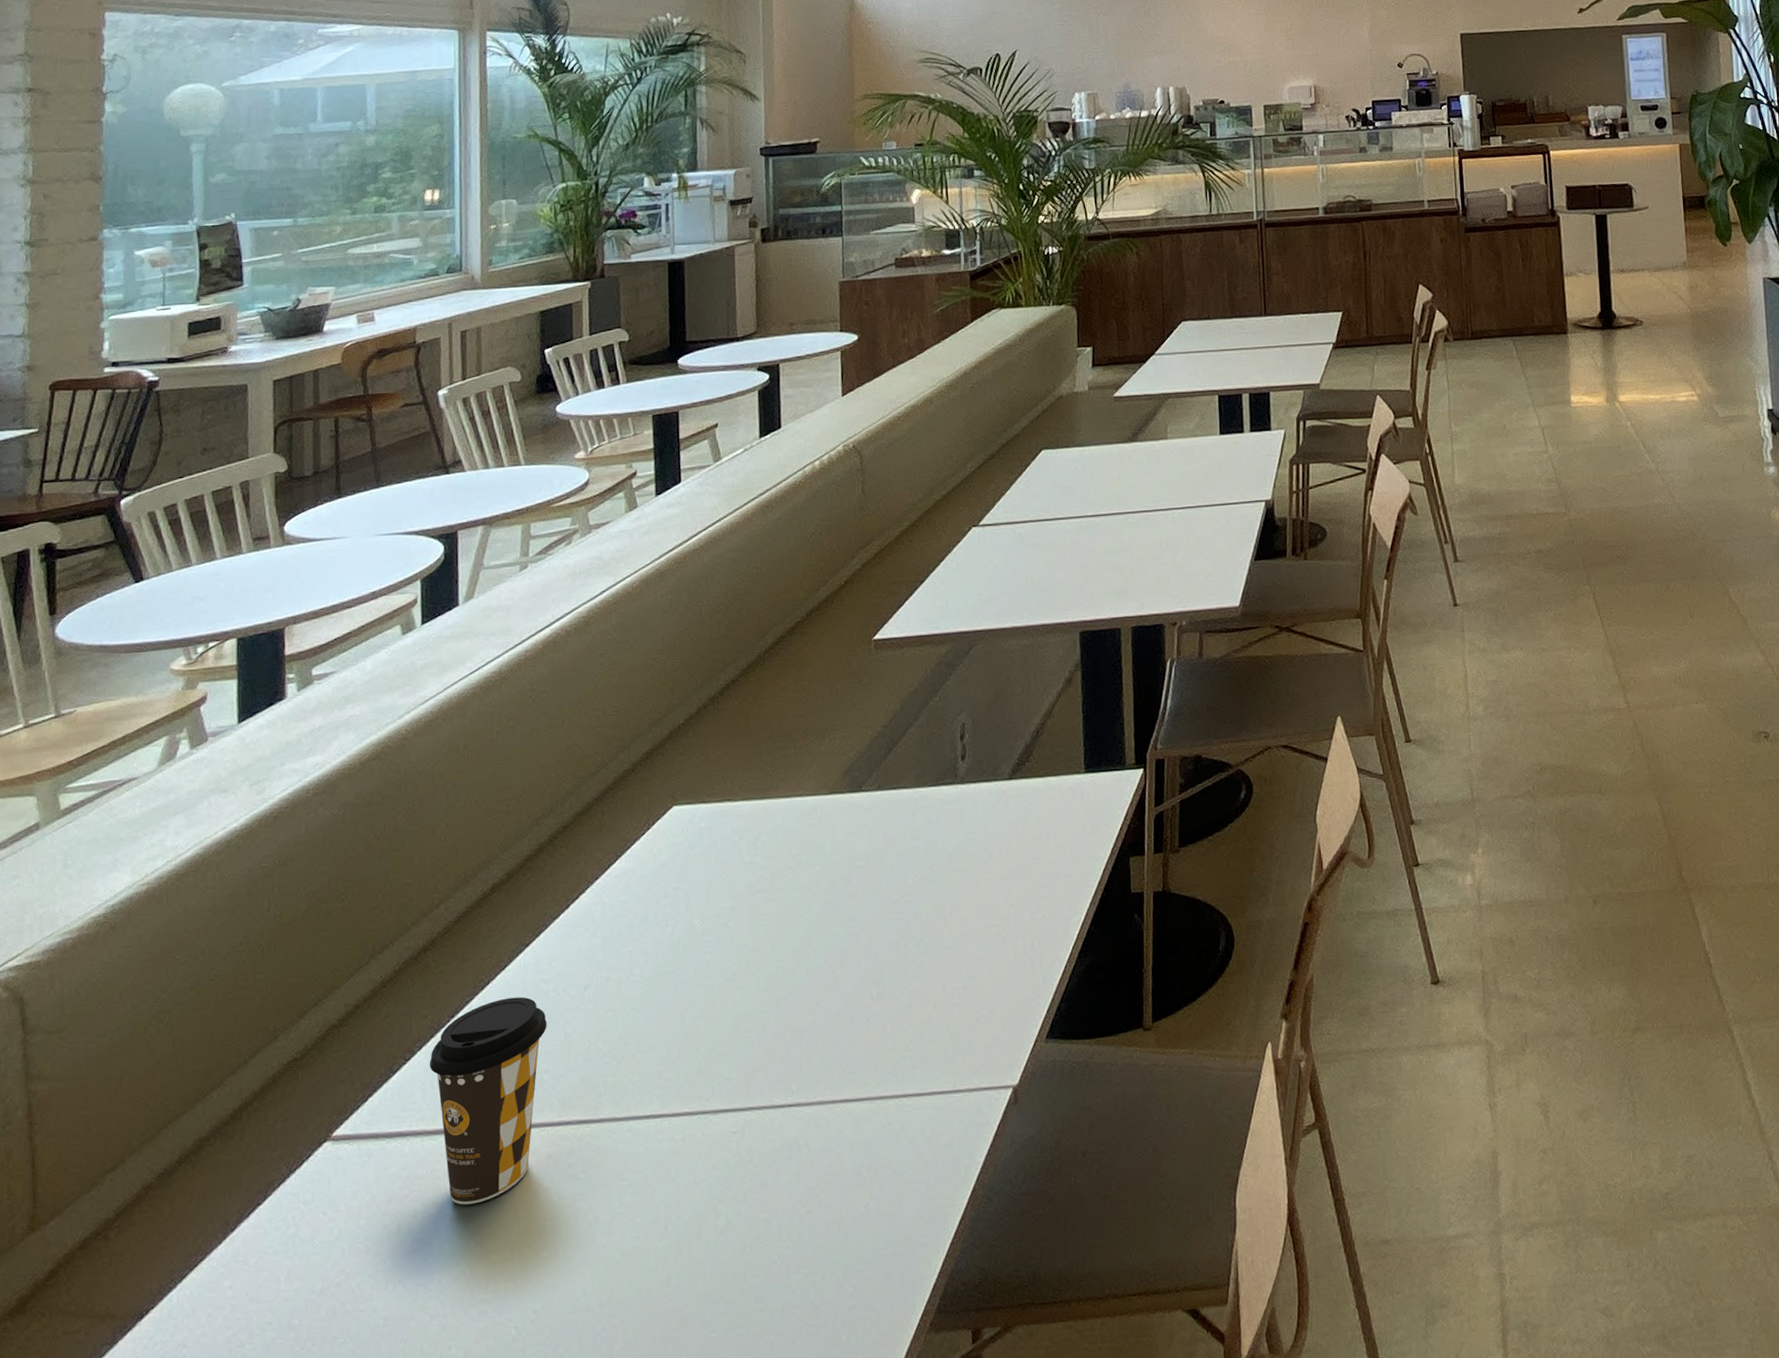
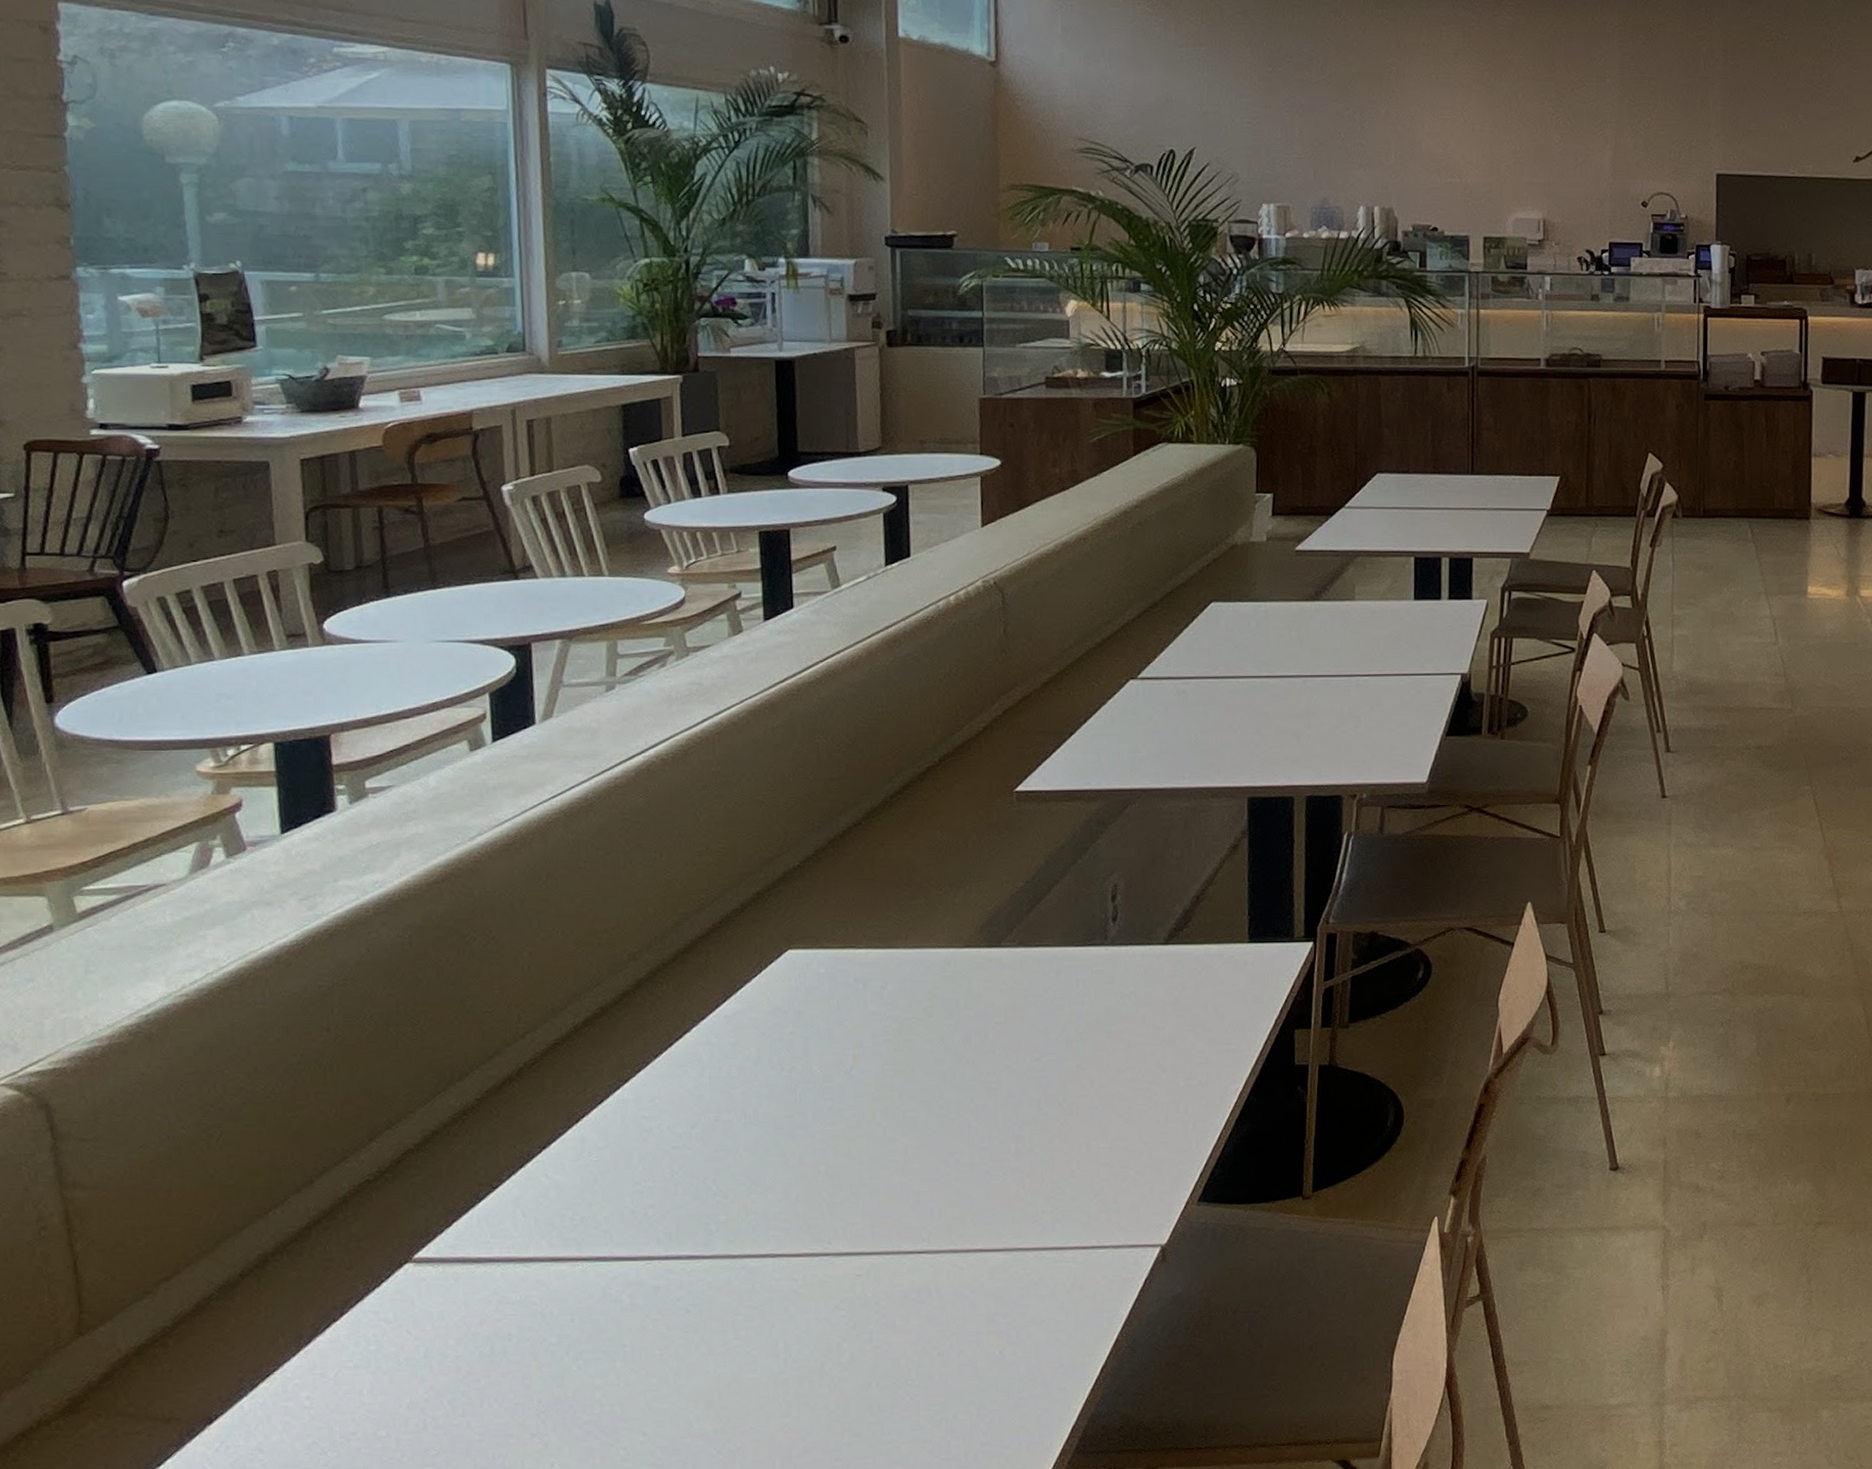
coffee cup: present [429,997,547,1205] -> none [519,1132,651,1331]

